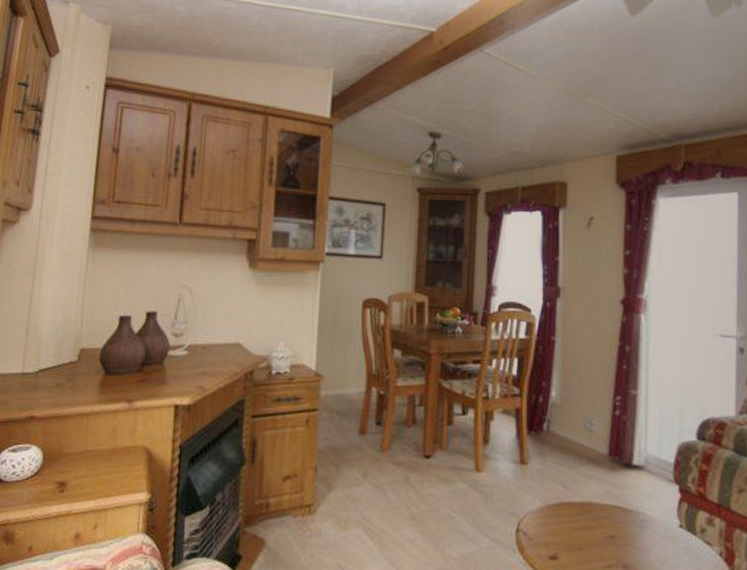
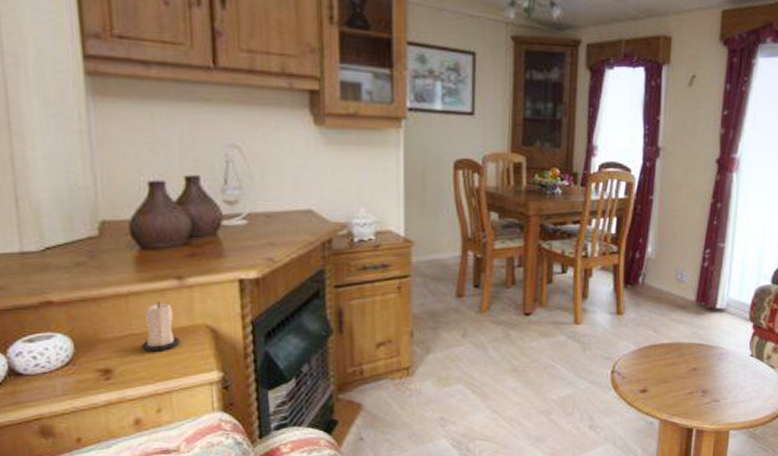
candle: none [91,421,121,469] -> present [141,301,180,352]

